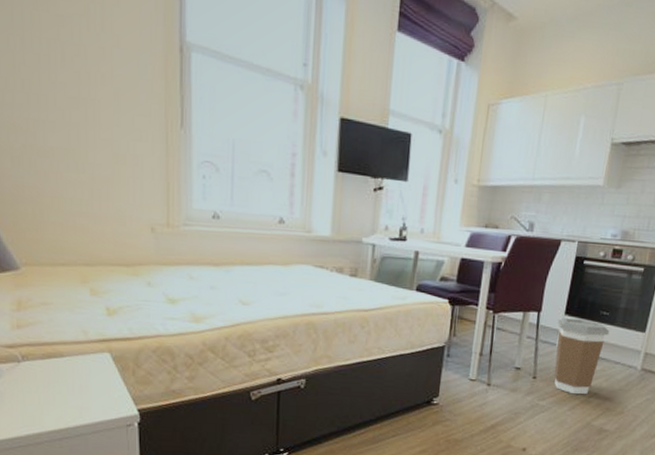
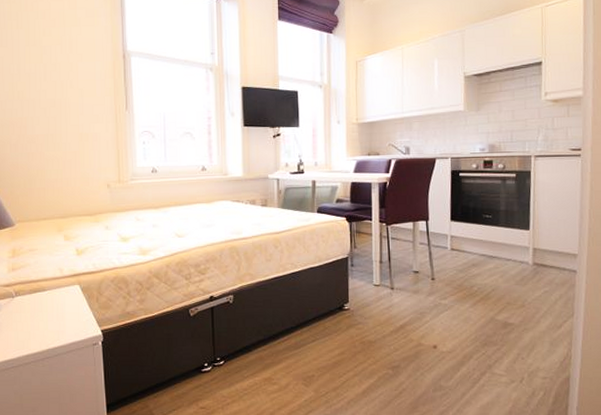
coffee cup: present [554,318,610,395] -> none [445,223,495,292]

